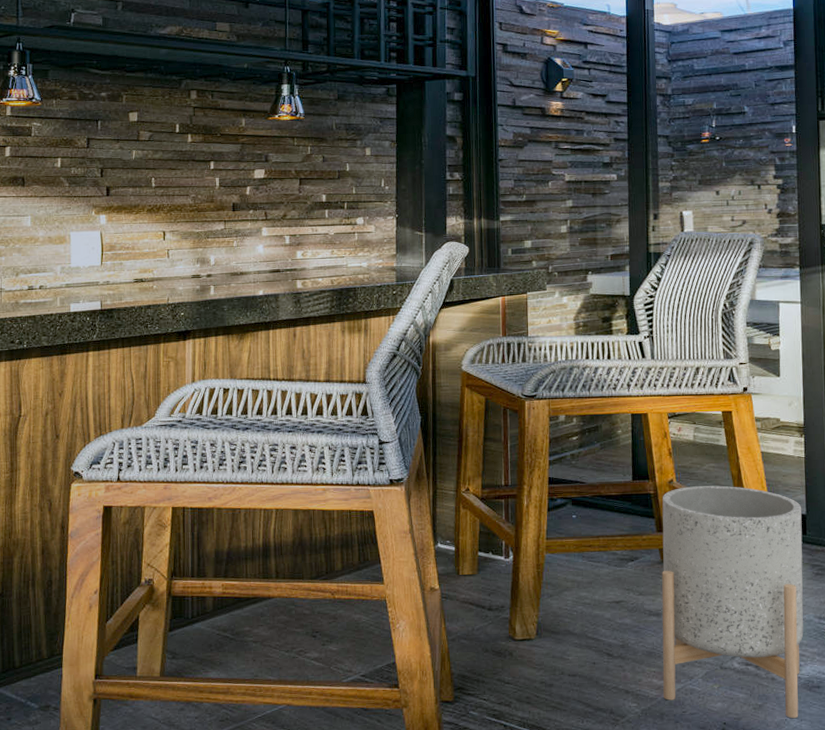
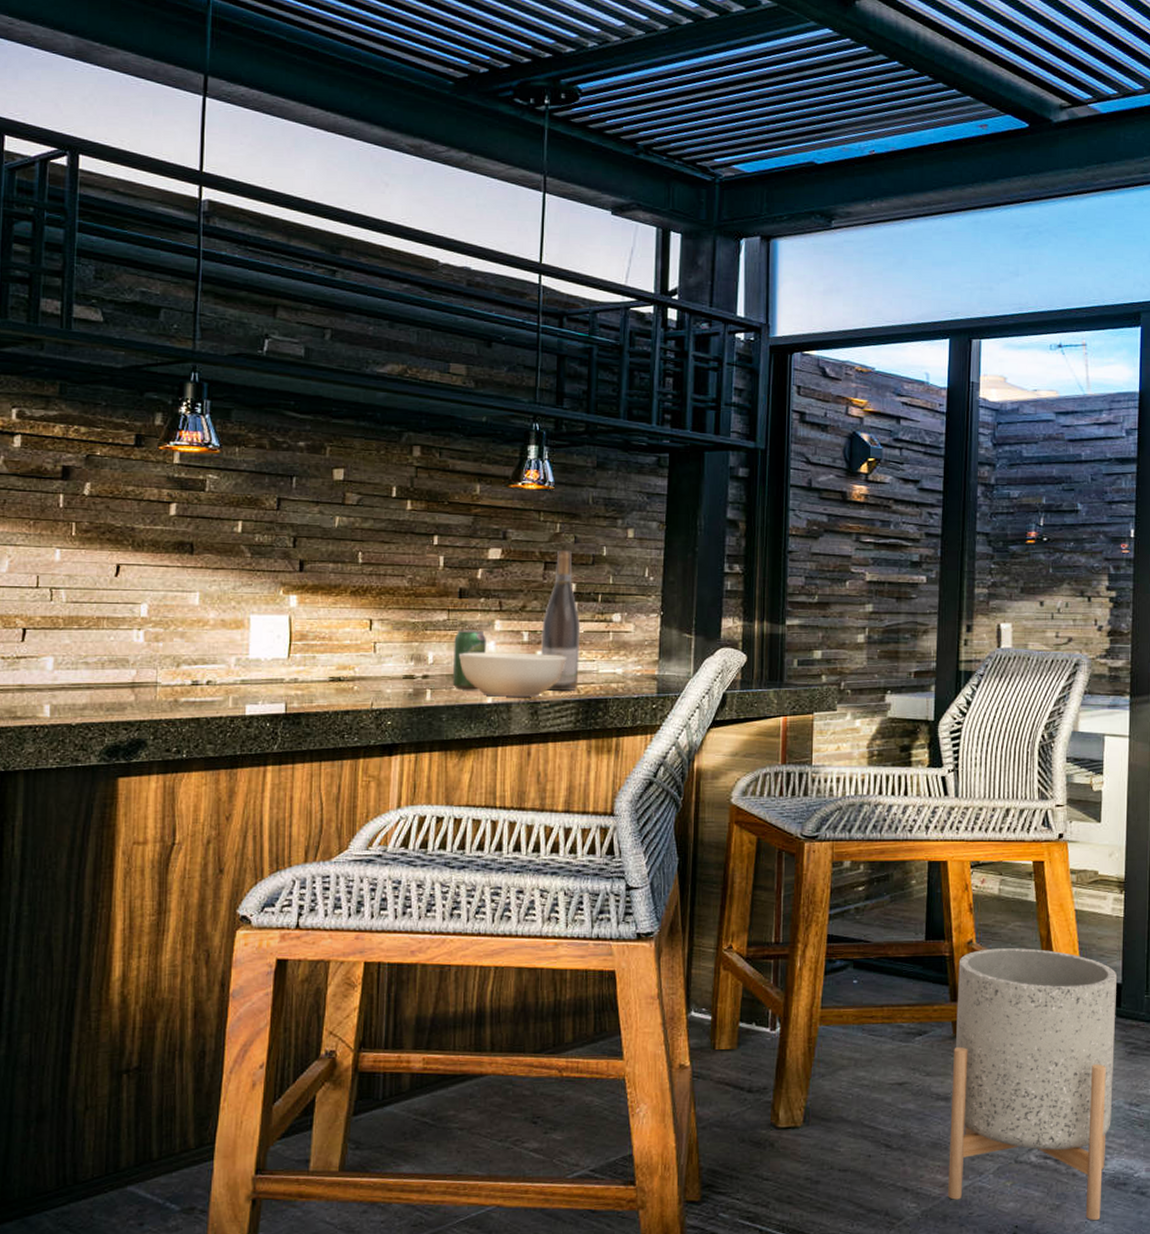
beverage can: none [230,235,256,285] -> present [452,628,486,690]
bowl: none [234,253,321,290] -> present [458,652,566,697]
wine bottle: none [300,167,332,283] -> present [541,549,581,691]

